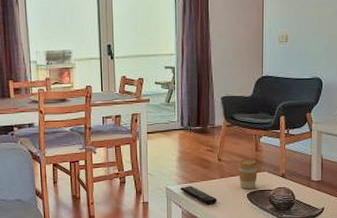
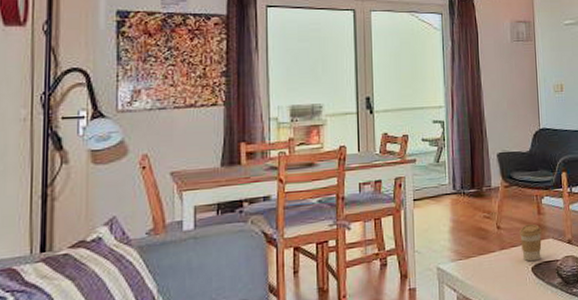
remote control: present [180,186,218,205] -> none [454,262,499,285]

